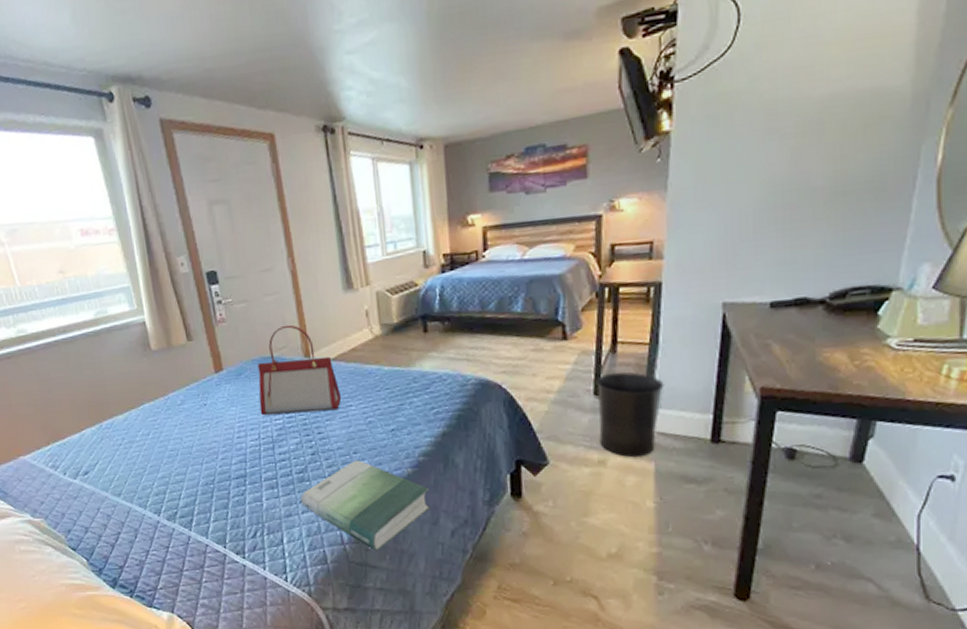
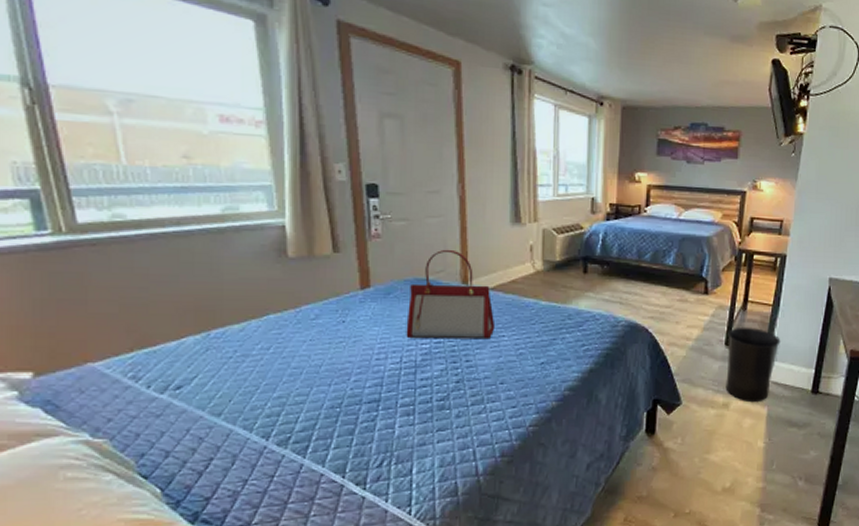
book: present [300,460,430,551] -> none [437,390,570,483]

